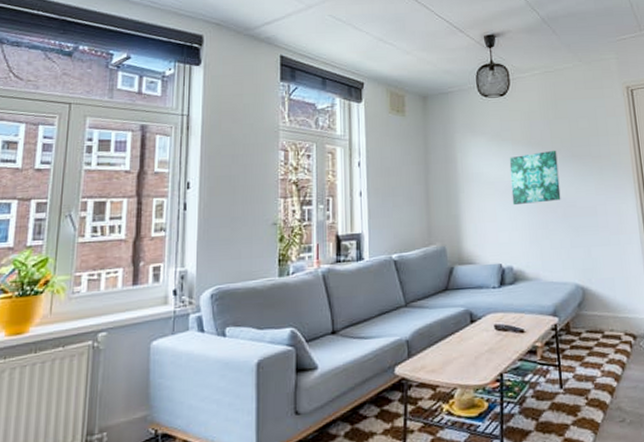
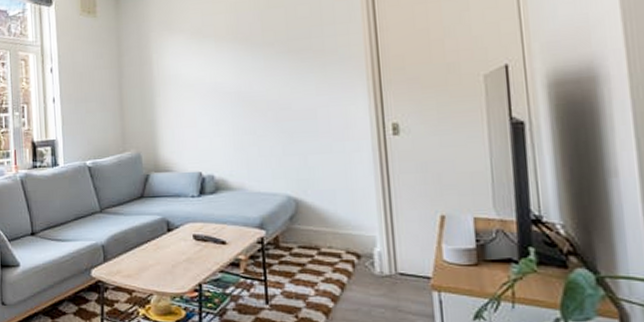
wall art: present [509,150,561,206] -> none [211,45,273,109]

